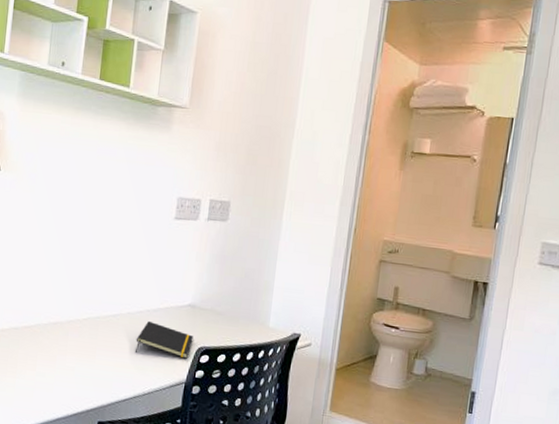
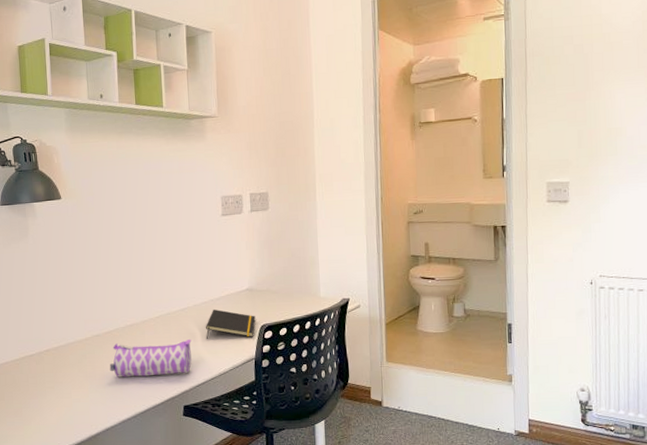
pencil case: none [23,340,119,386] -> present [109,340,192,377]

